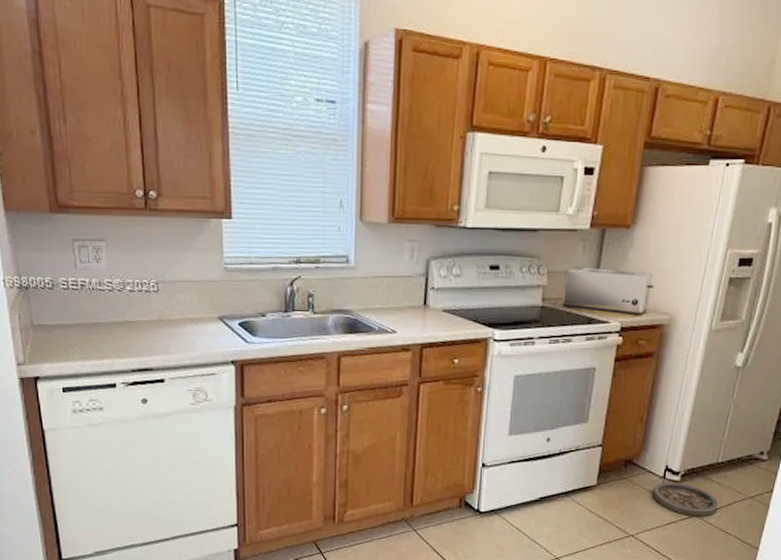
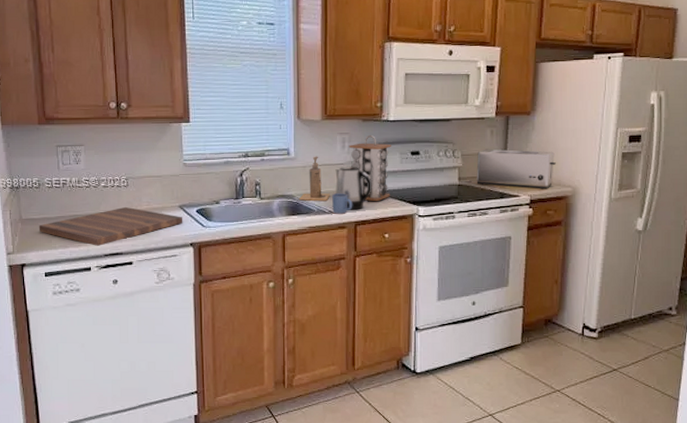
cutting board: none [53,315,223,360] -> present [38,206,183,246]
soap dispenser: none [358,266,395,319] -> present [299,156,331,202]
mug: none [396,310,420,336] -> present [332,193,353,215]
kettle: none [400,279,443,331] -> present [335,166,372,210]
spice rack: none [418,243,467,321] -> present [349,134,391,201]
pet bowl: present [652,482,718,517] -> none [573,338,635,371]

